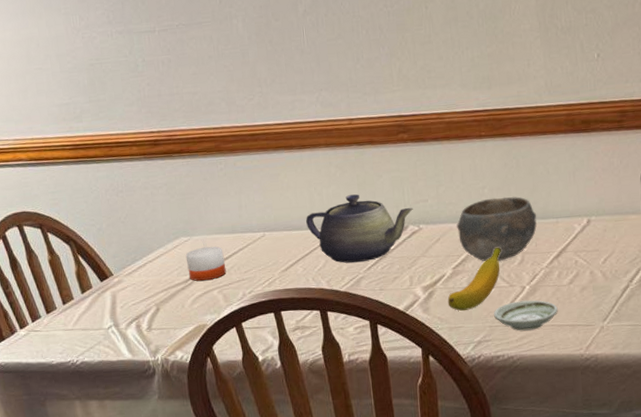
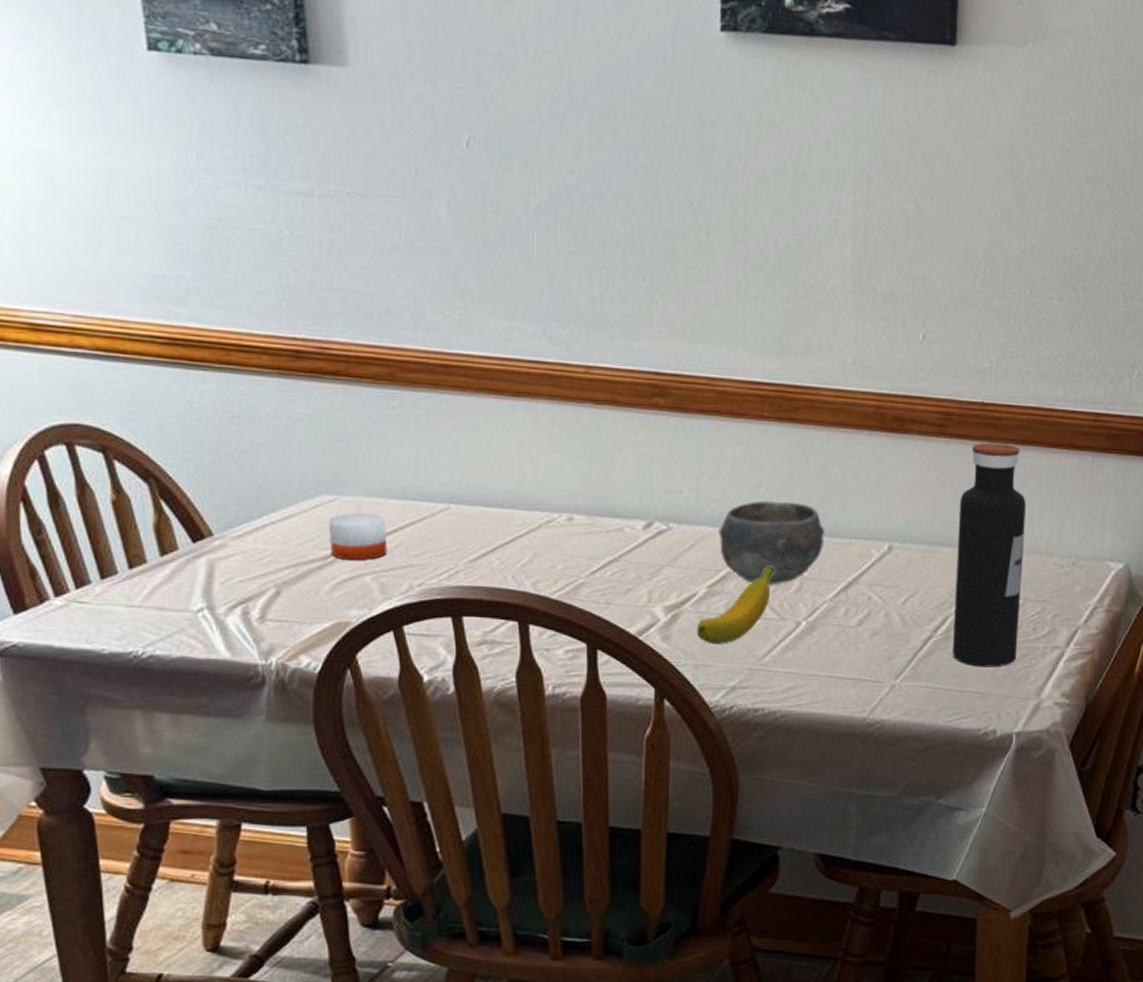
teapot: present [305,194,414,263] -> none [510,469,663,563]
saucer: present [494,300,558,331] -> none [756,640,840,680]

